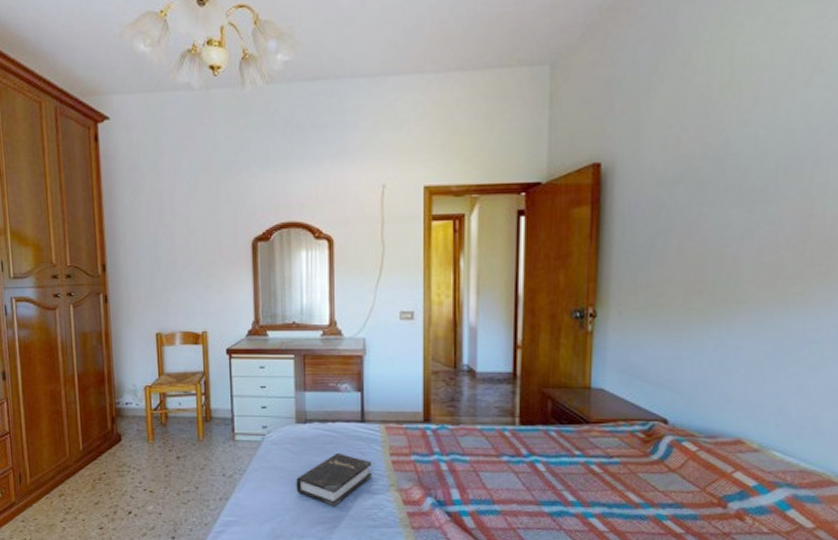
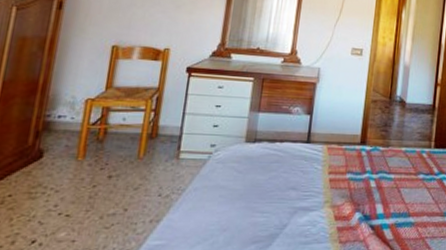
hardback book: present [296,453,372,507] -> none [235,172,312,225]

